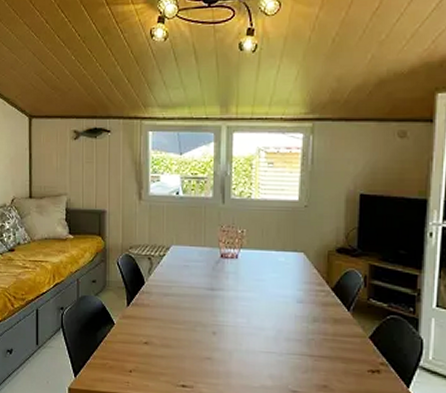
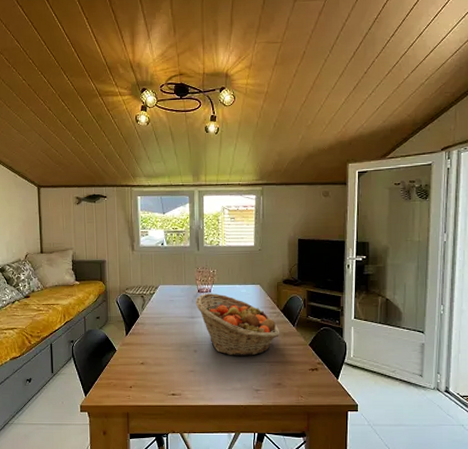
fruit basket: none [217,260,328,346] -> present [195,293,279,356]

